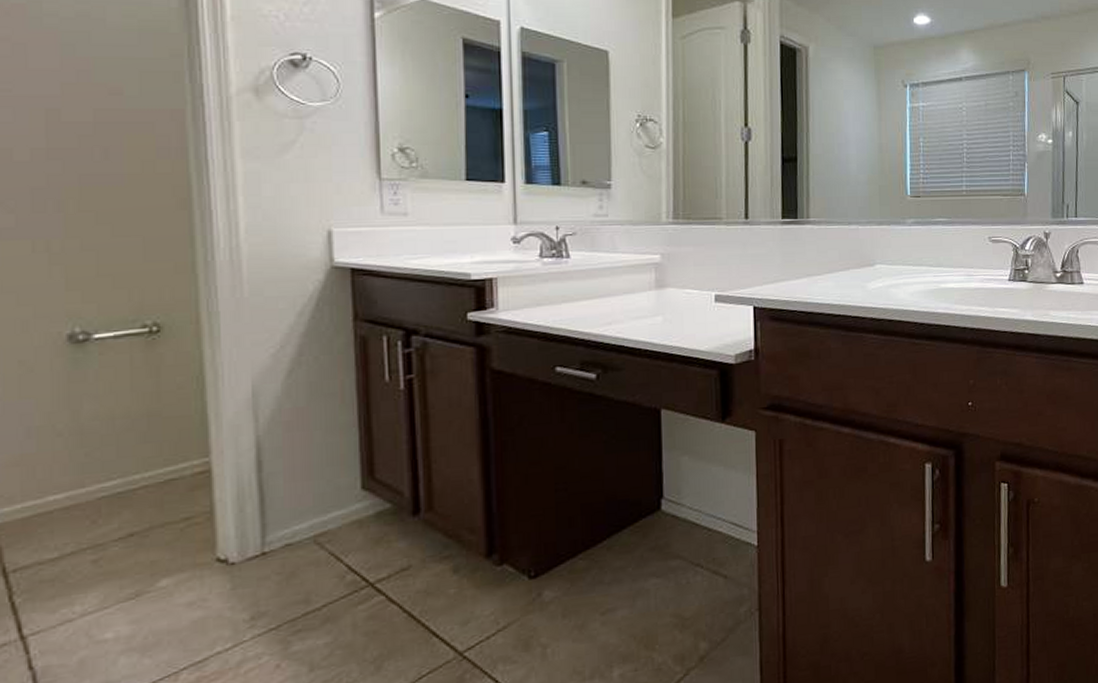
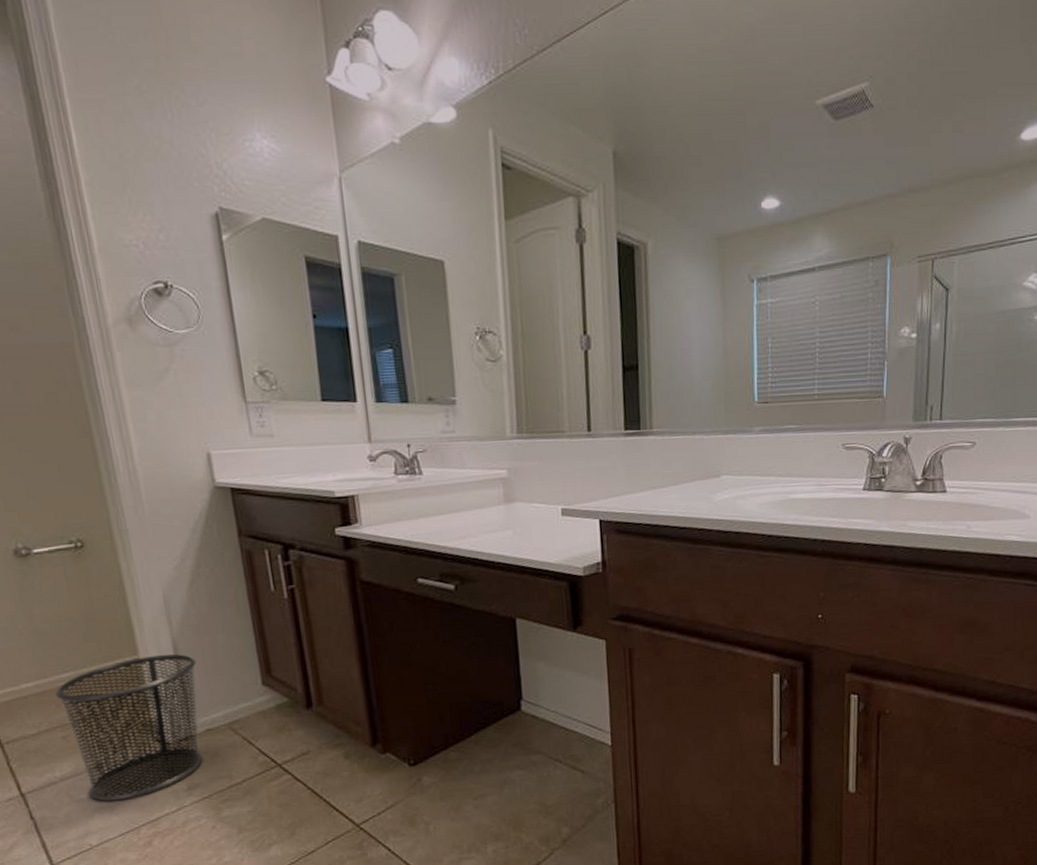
waste bin: none [92,455,283,641] -> present [55,654,204,801]

